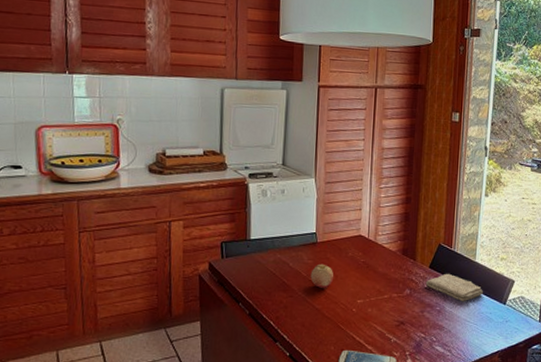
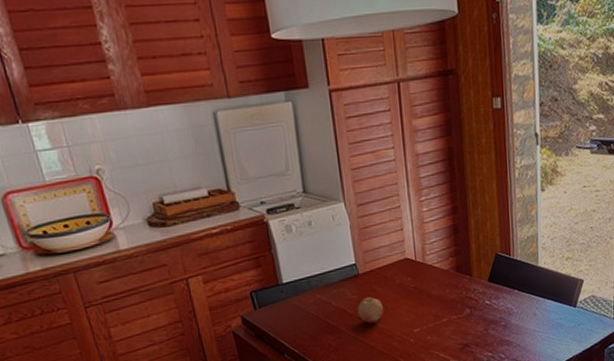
washcloth: present [425,273,483,302] -> none [486,283,550,312]

